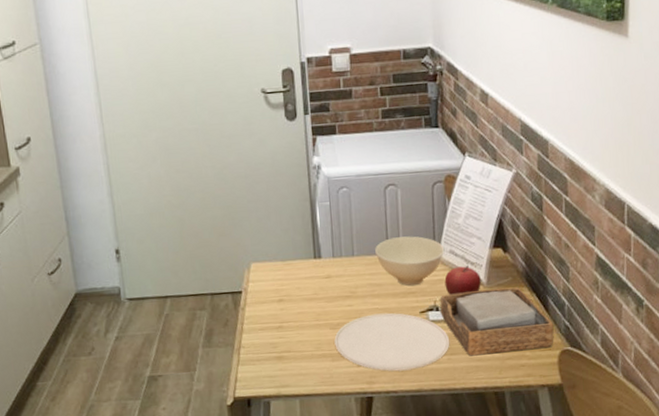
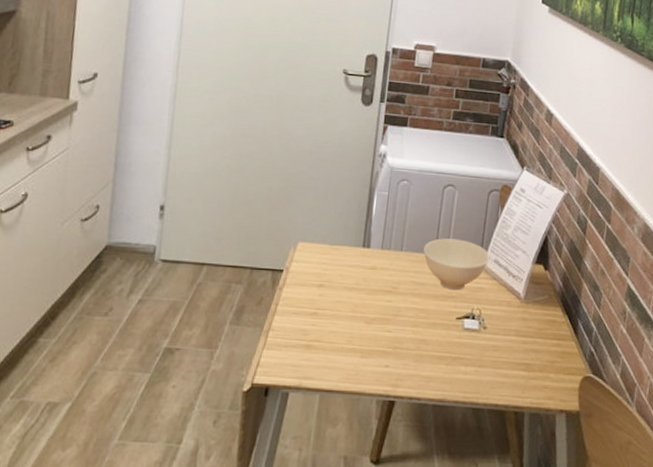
plate: present [334,312,450,372] -> none [366,313,480,378]
napkin holder: present [439,287,554,356] -> none [476,303,580,373]
fruit: present [444,266,481,295] -> none [484,277,520,306]

